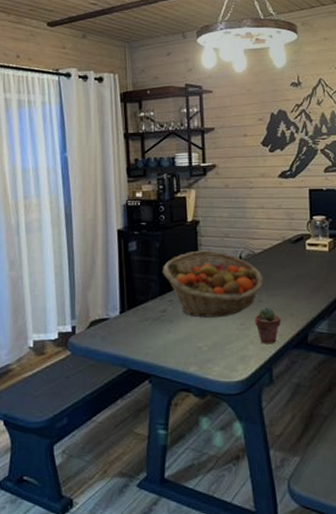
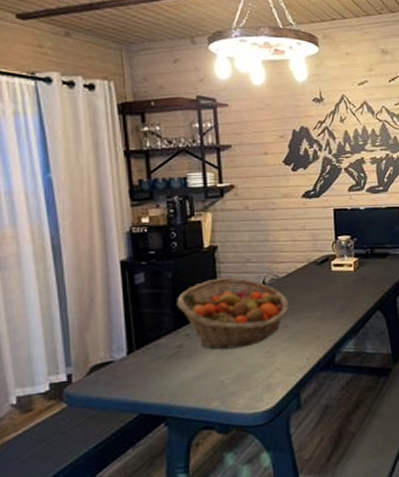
potted succulent: present [255,307,282,344] -> none [280,332,309,370]

